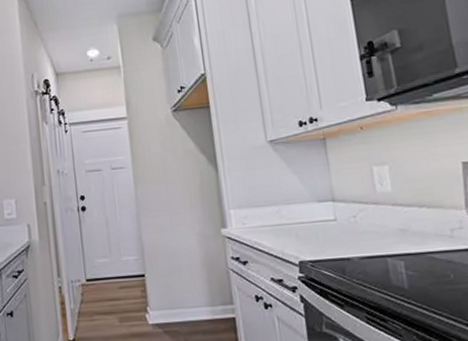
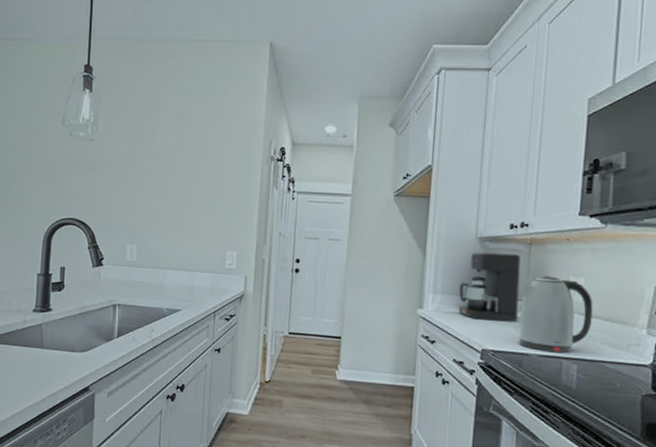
coffee maker: none [259,152,330,230] -> present [458,252,521,322]
kettle: none [326,169,409,253] -> present [518,275,593,354]

